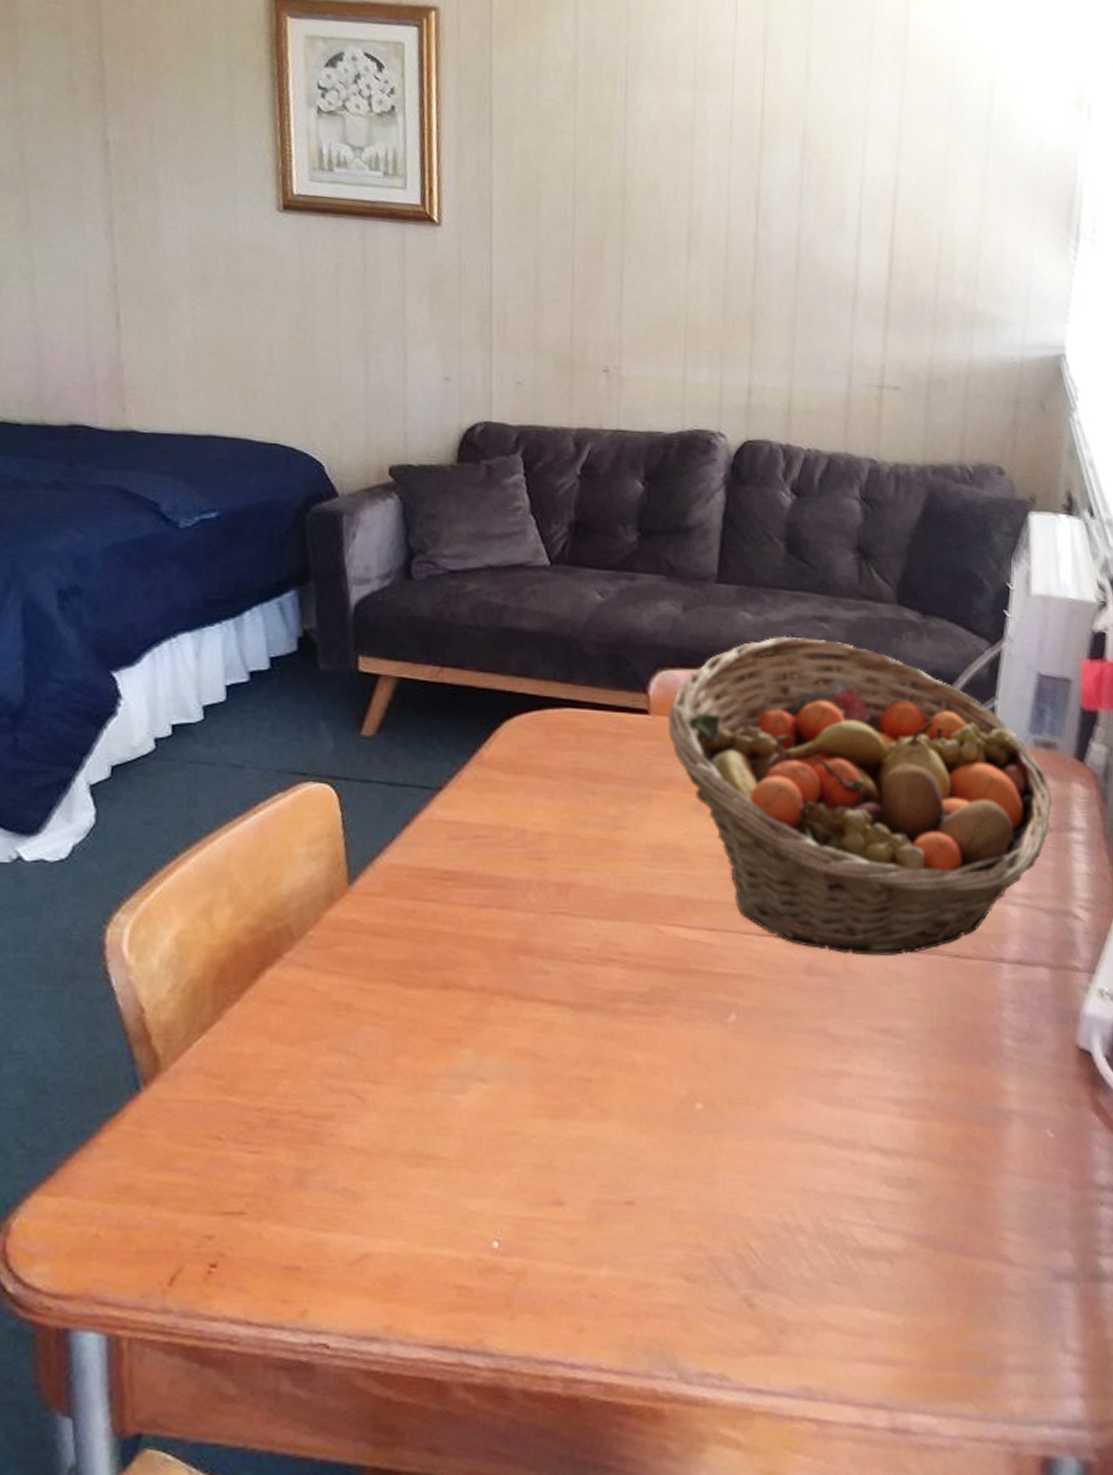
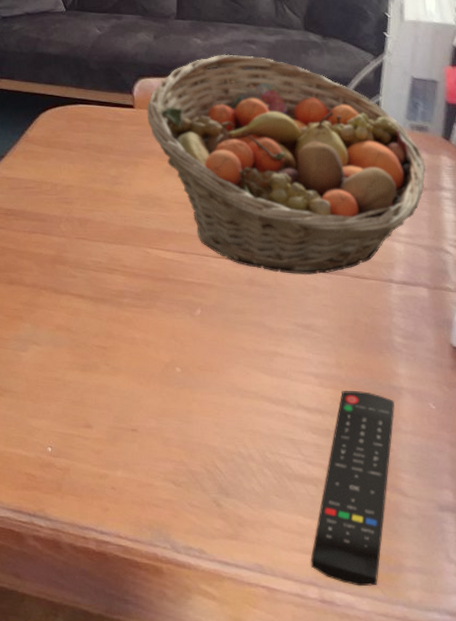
remote control: none [880,1119,1000,1402] -> present [311,390,394,587]

